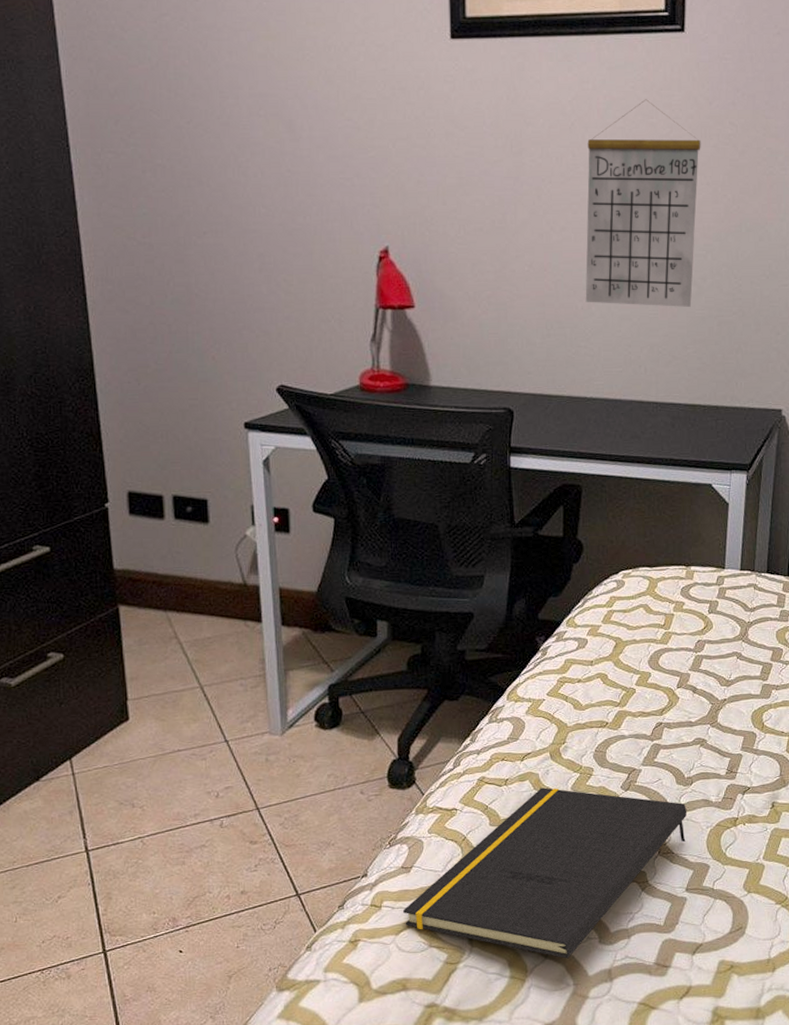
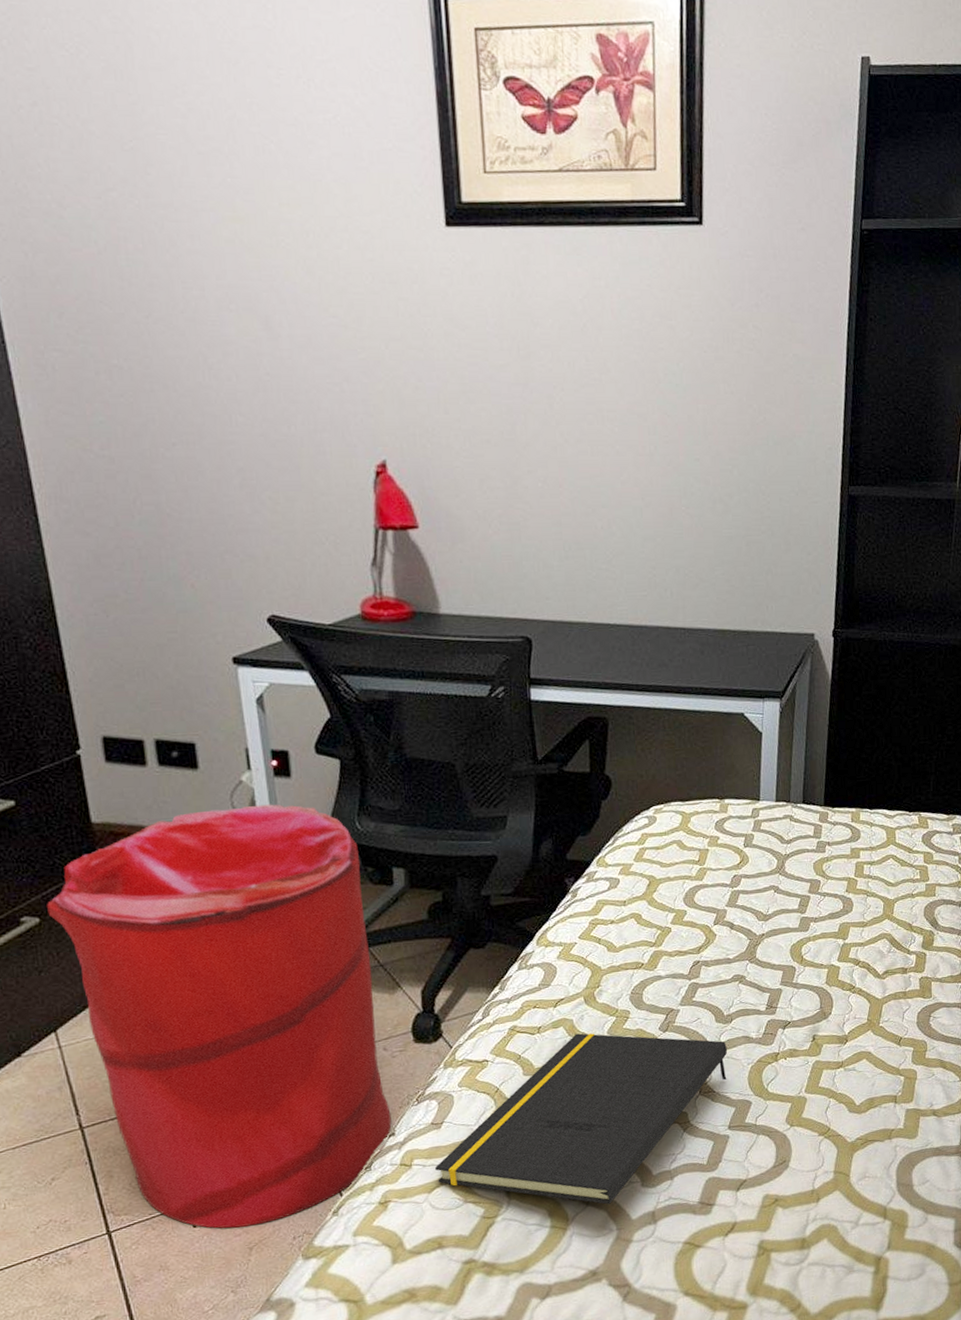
laundry hamper: none [71,557,365,956] -> present [47,804,392,1229]
calendar: present [585,99,701,307] -> none [601,299,724,526]

